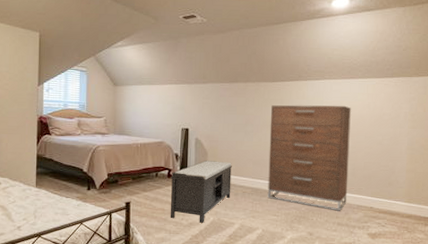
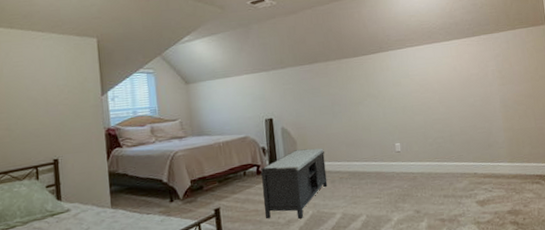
dresser: present [267,105,351,211] -> none [356,71,449,183]

